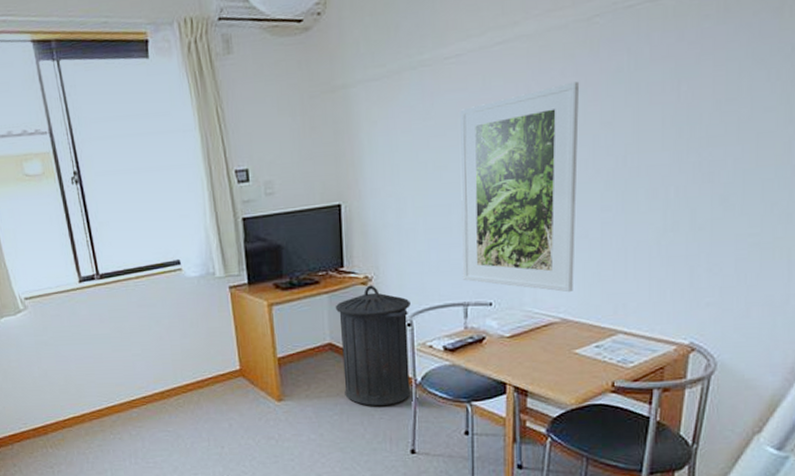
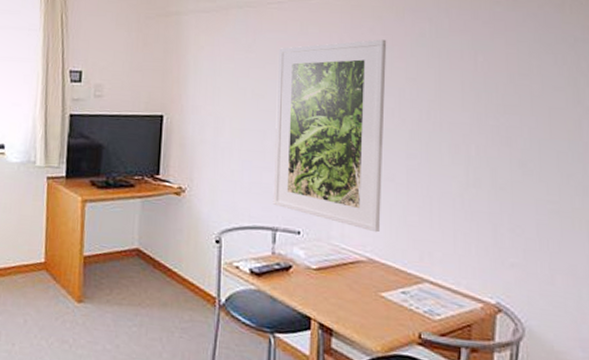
trash can: present [335,285,411,406] -> none [146,196,221,324]

